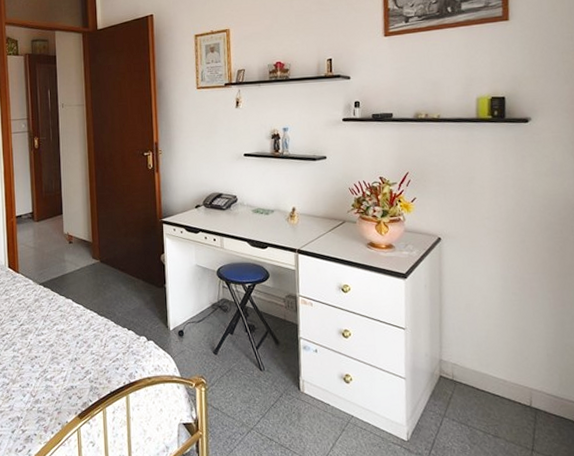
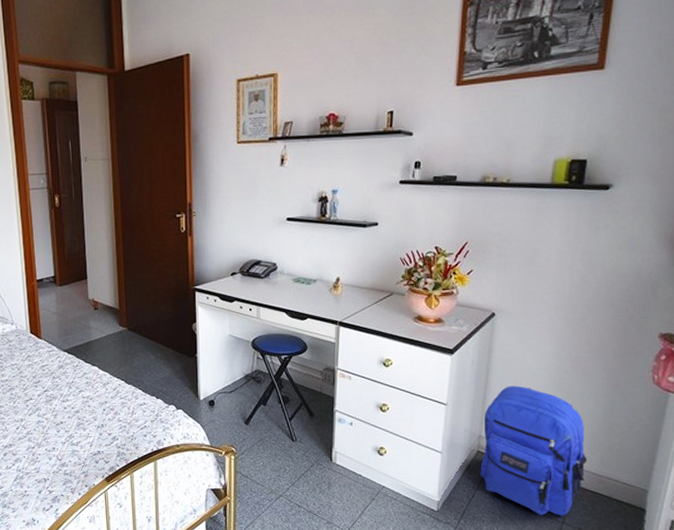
backpack: none [442,308,547,444] -> present [480,386,588,516]

